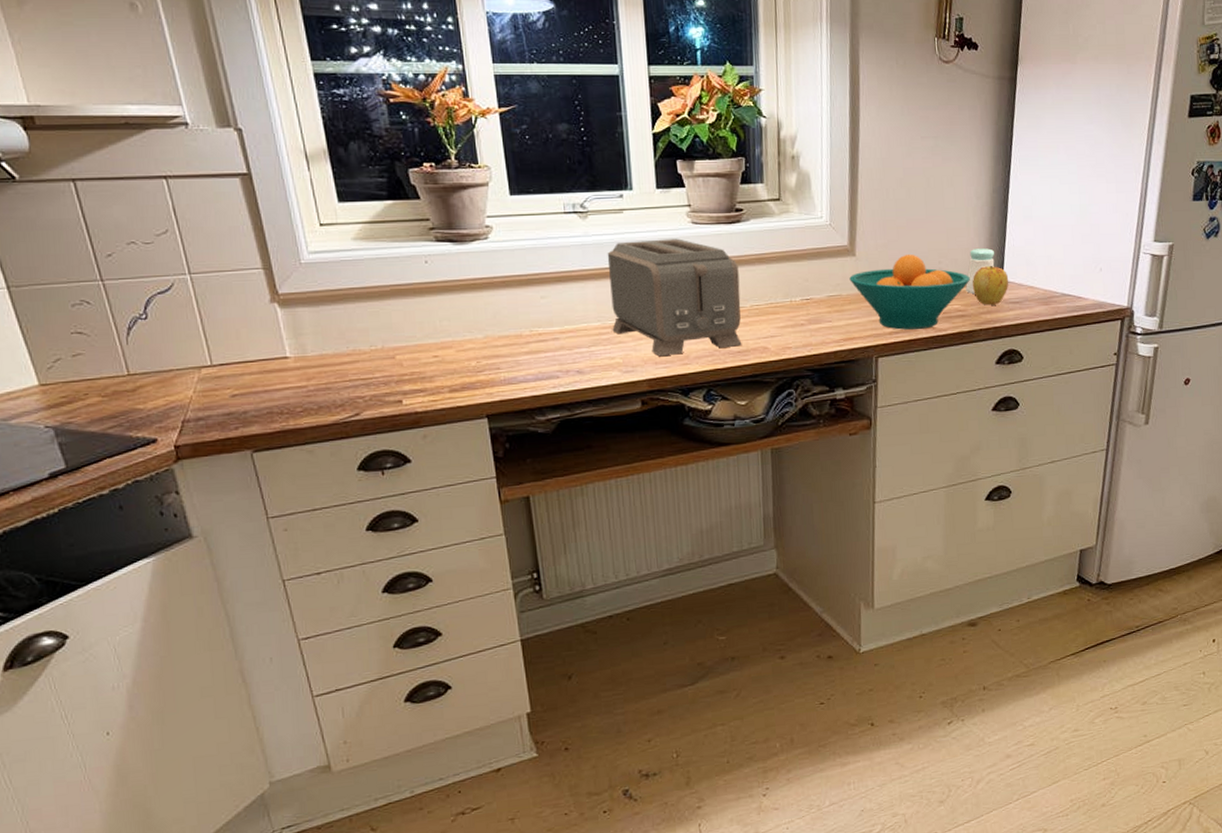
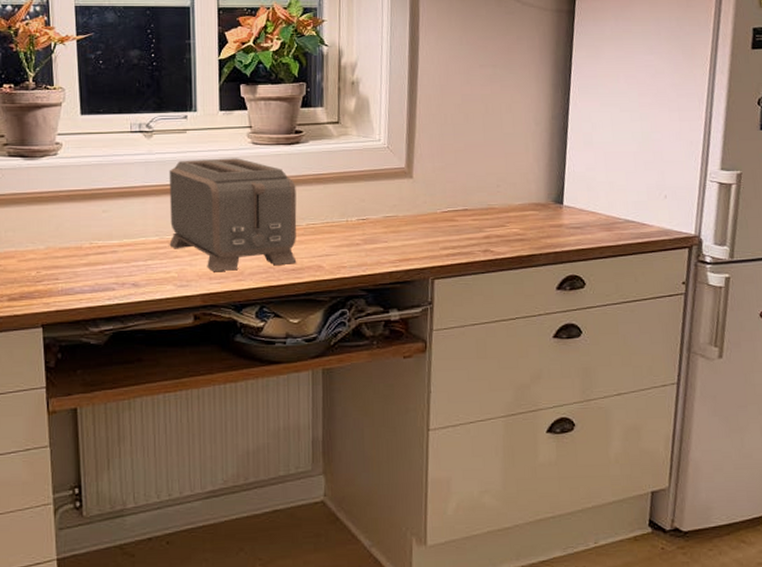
fruit bowl: present [849,254,970,330] -> none [406,177,529,252]
salt shaker: present [966,248,995,295] -> none [525,173,555,219]
apple: present [972,266,1009,305] -> none [531,191,570,230]

